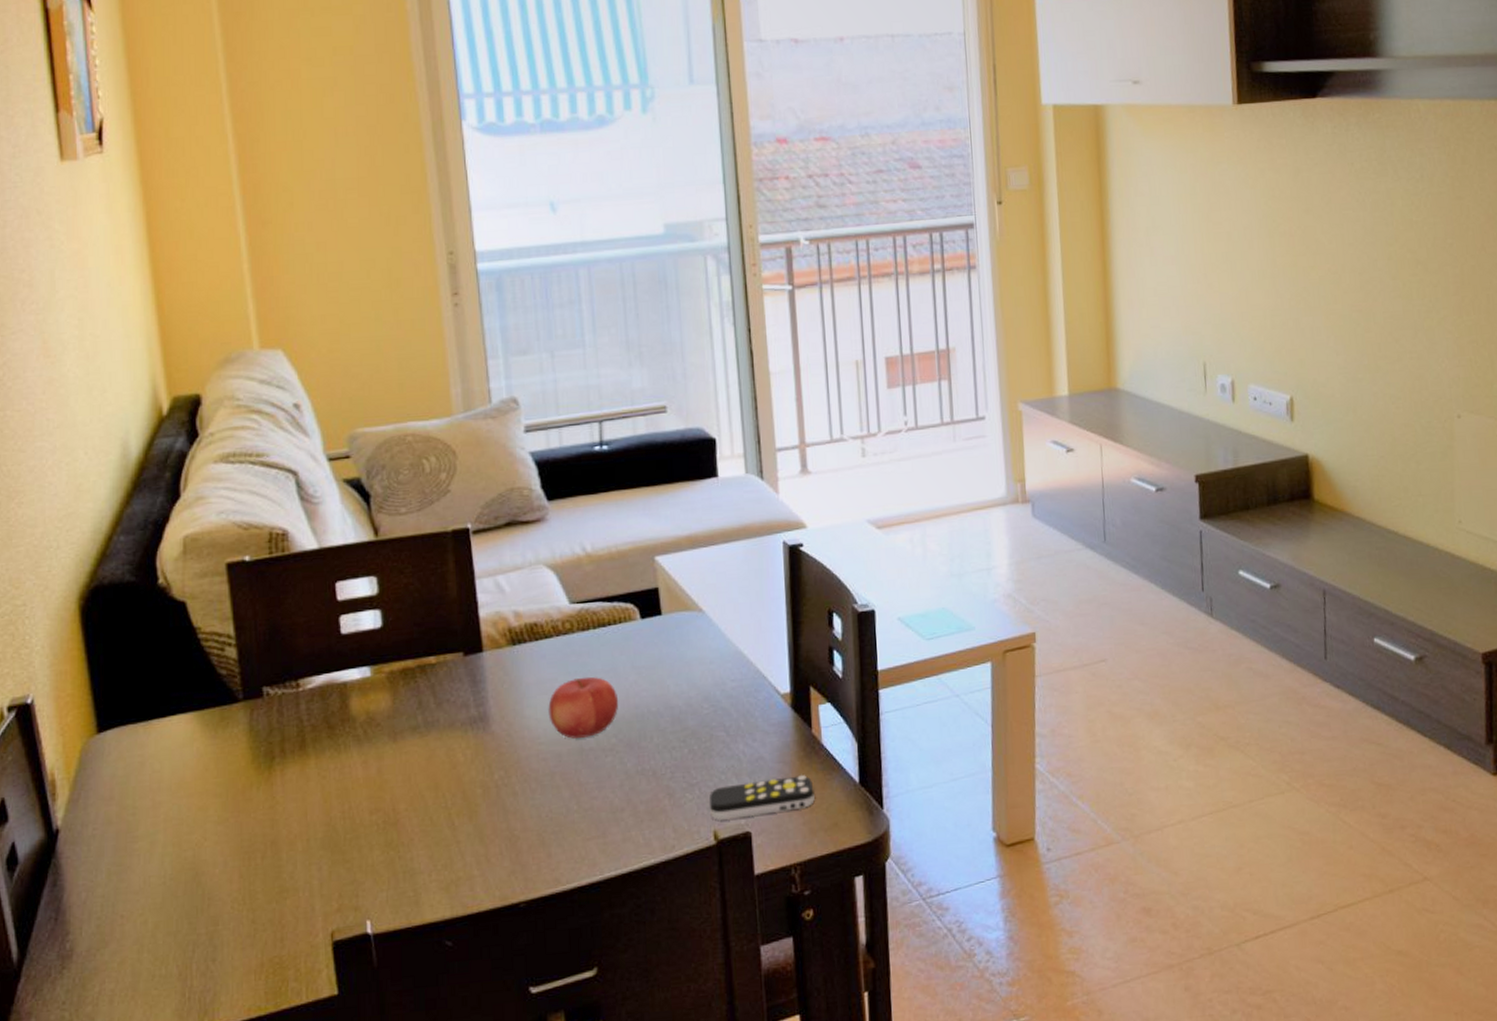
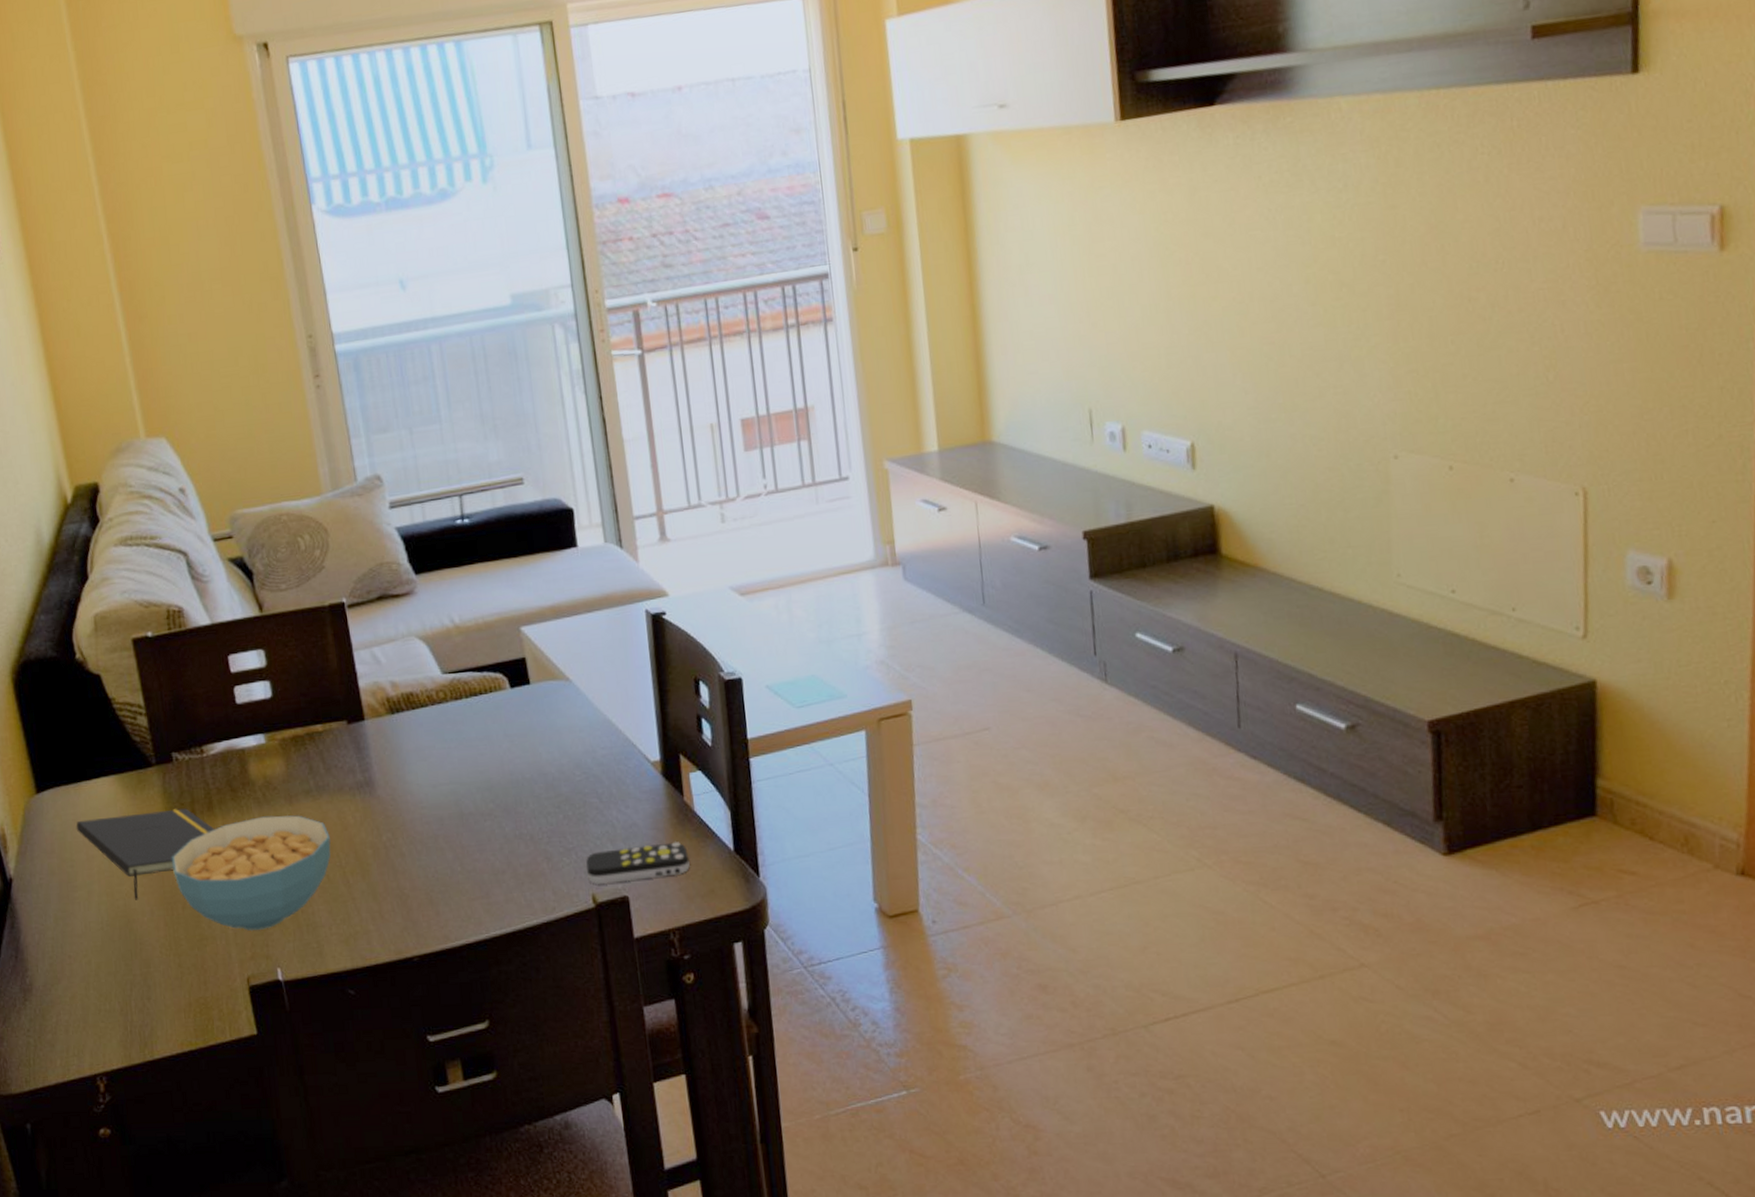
notepad: none [142,747,306,850] -> present [76,808,215,900]
cereal bowl: none [254,753,437,880] -> present [172,815,331,931]
fruit: present [548,676,618,739] -> none [428,744,494,803]

